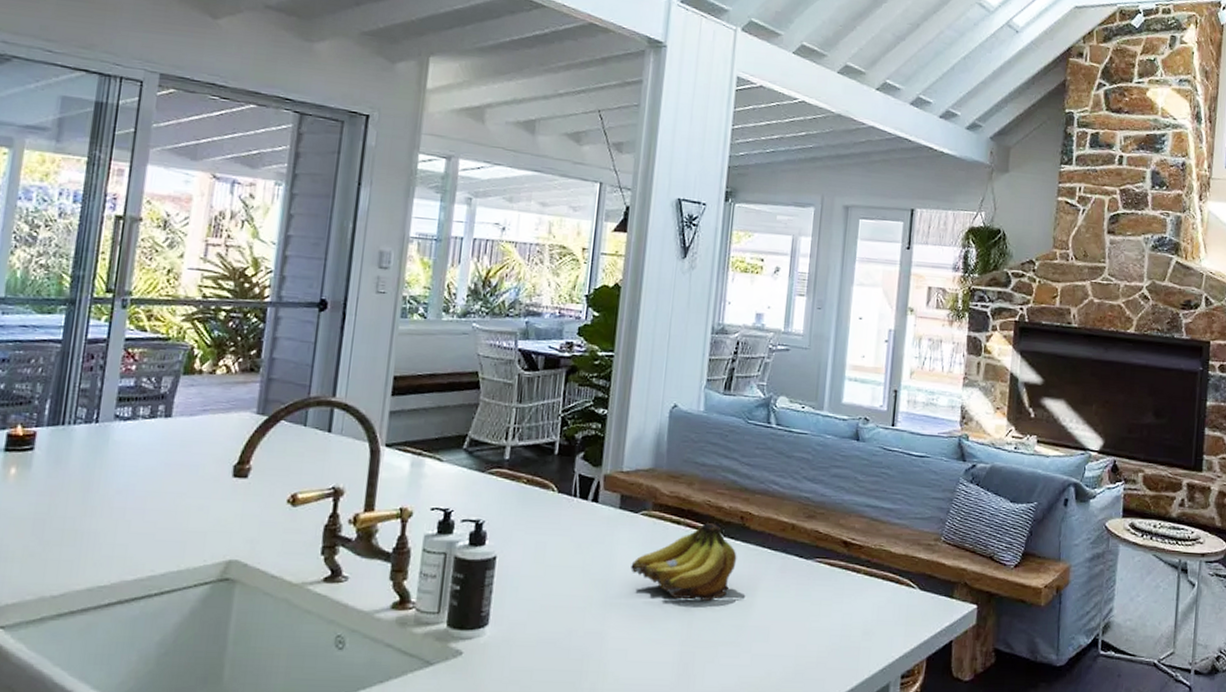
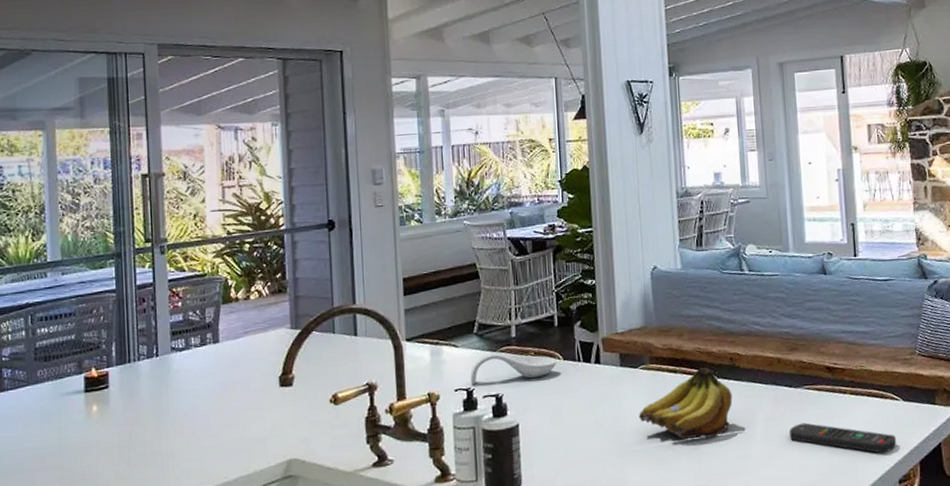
spoon rest: none [450,473,551,509] -> present [470,352,557,384]
remote control: none [791,598,906,644] -> present [789,422,897,454]

